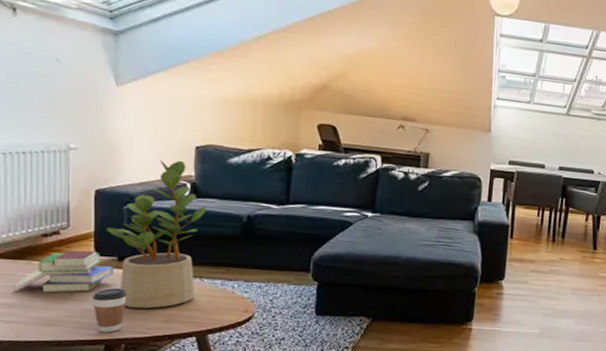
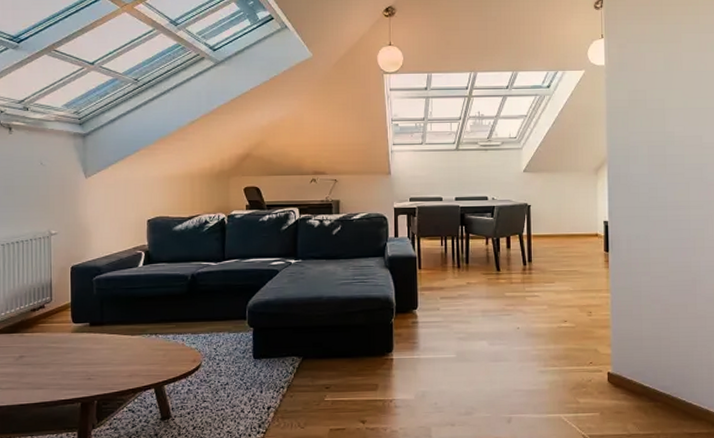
book: present [13,250,113,293] -> none [10,320,86,362]
coffee cup: present [92,287,127,333] -> none [70,350,98,392]
potted plant: present [105,159,206,309] -> none [79,233,157,367]

